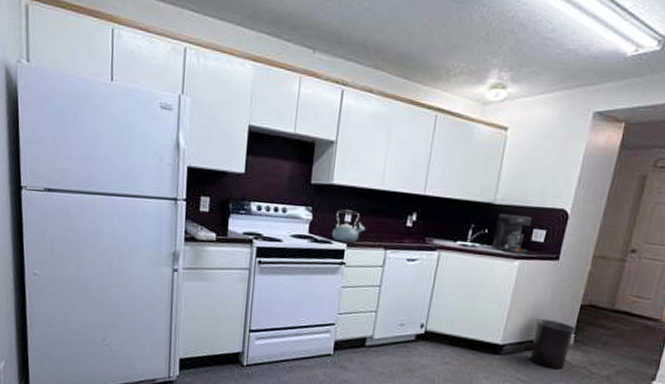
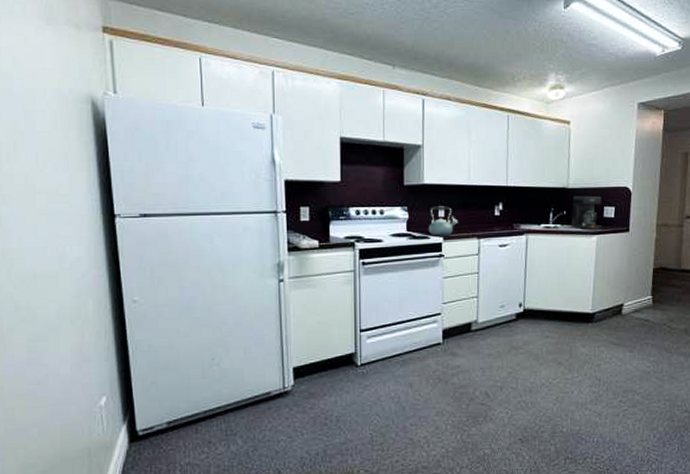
waste bin: present [530,318,576,370] -> none [618,285,652,330]

